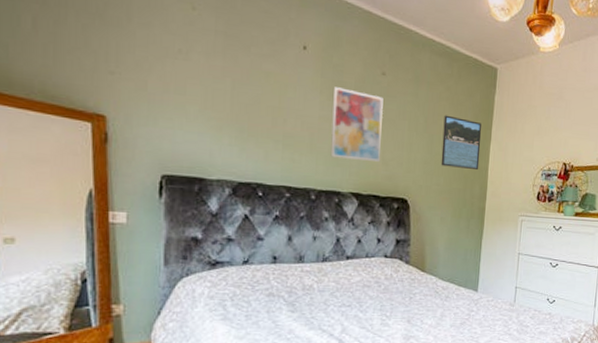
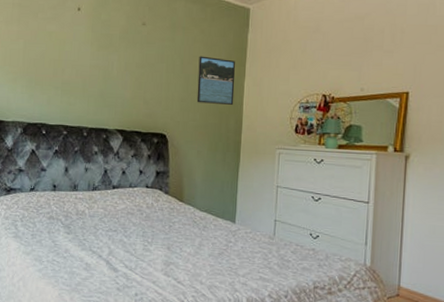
wall art: present [330,87,383,162] -> none [99,39,144,101]

